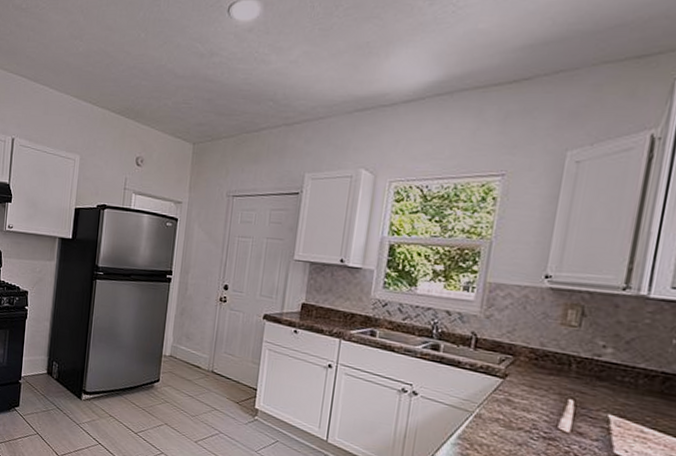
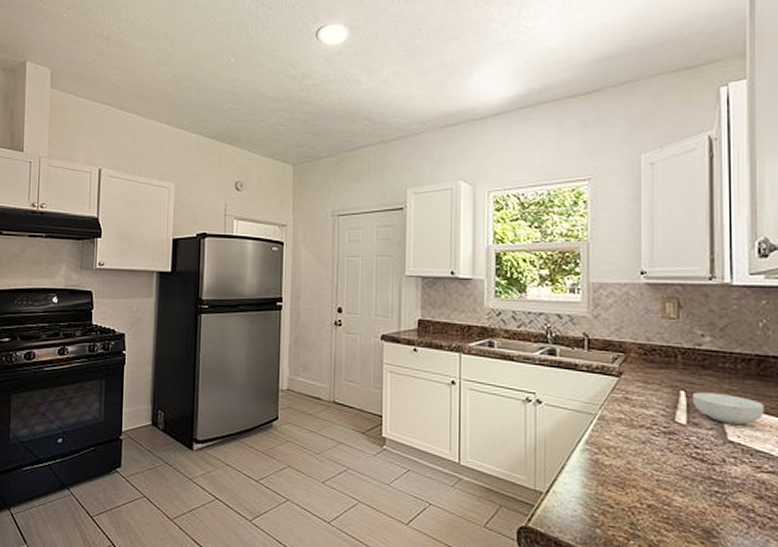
cereal bowl: none [580,402,661,441] -> present [692,392,764,425]

